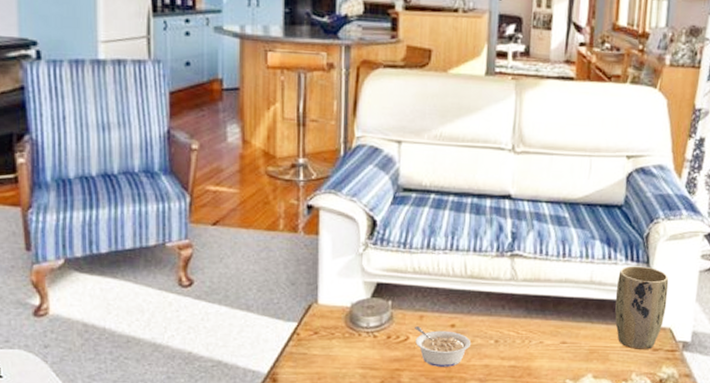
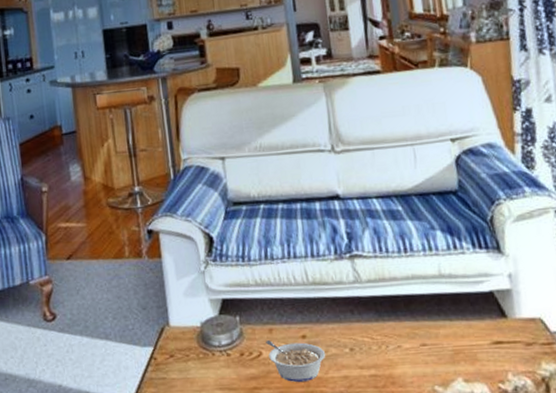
plant pot: present [615,266,669,351] -> none [468,252,531,347]

